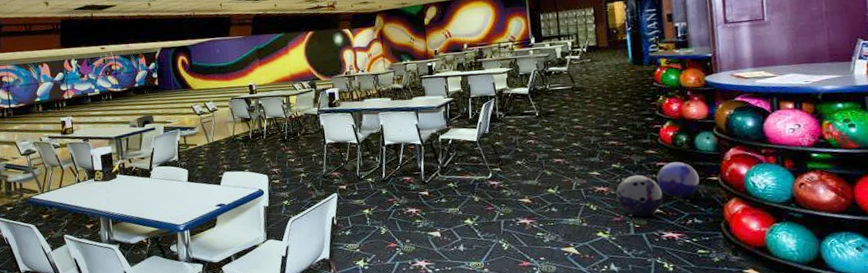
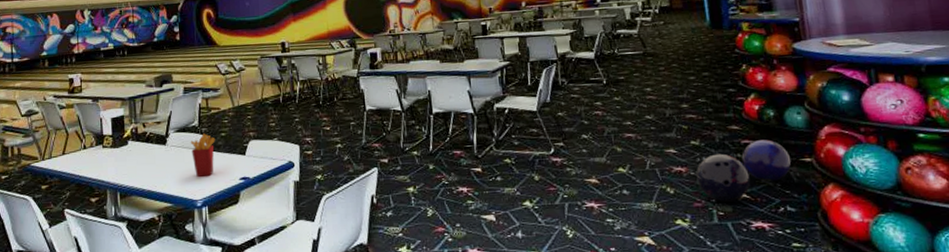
french fries: none [171,167,194,205] -> present [190,133,215,177]

